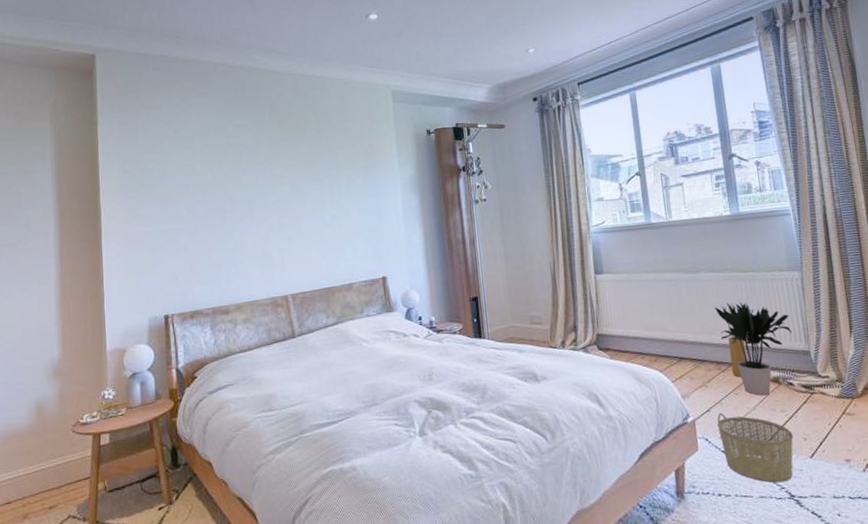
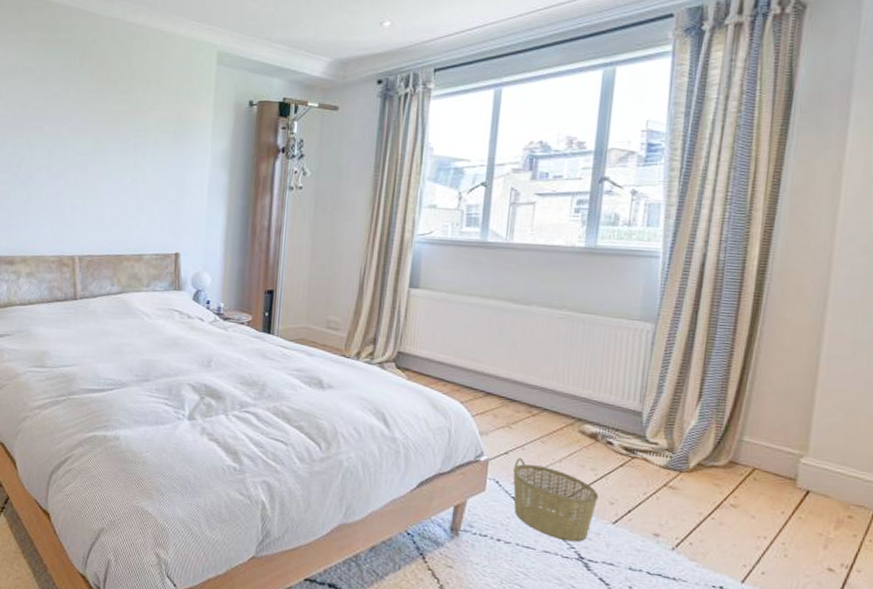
potted plant: present [714,302,792,396] -> none [539,345,628,451]
vase: present [722,303,753,377] -> none [544,343,585,425]

